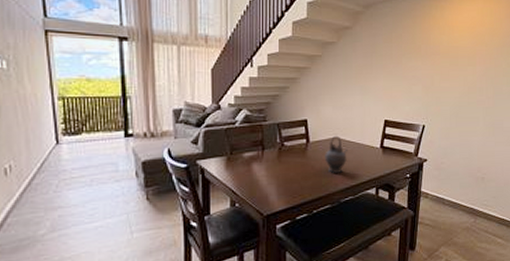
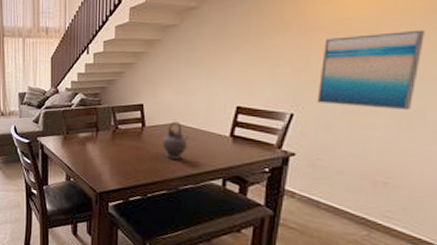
wall art: none [439,58,500,121] -> present [316,29,425,111]

